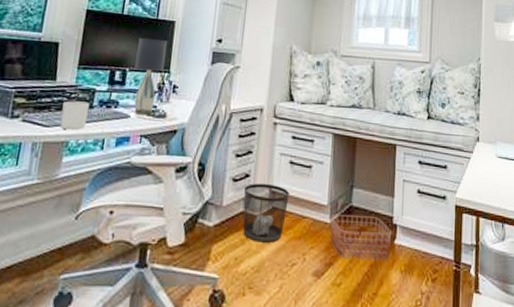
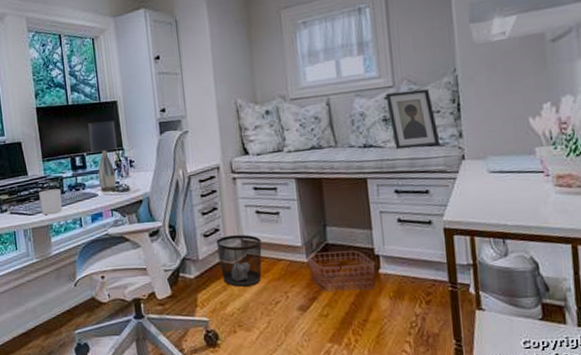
picture frame: none [422,68,461,125] -> present [386,89,440,150]

